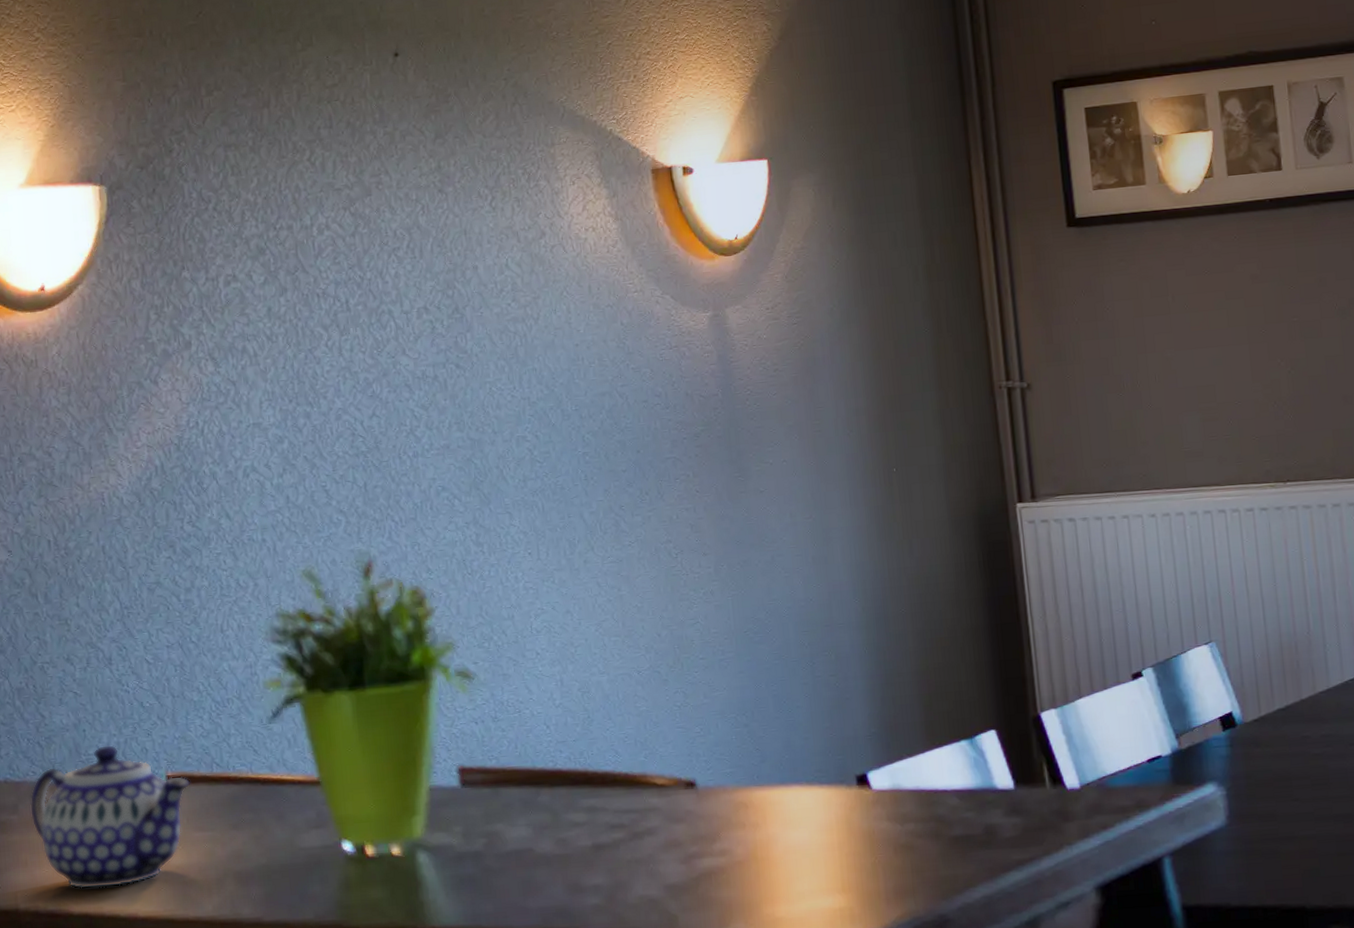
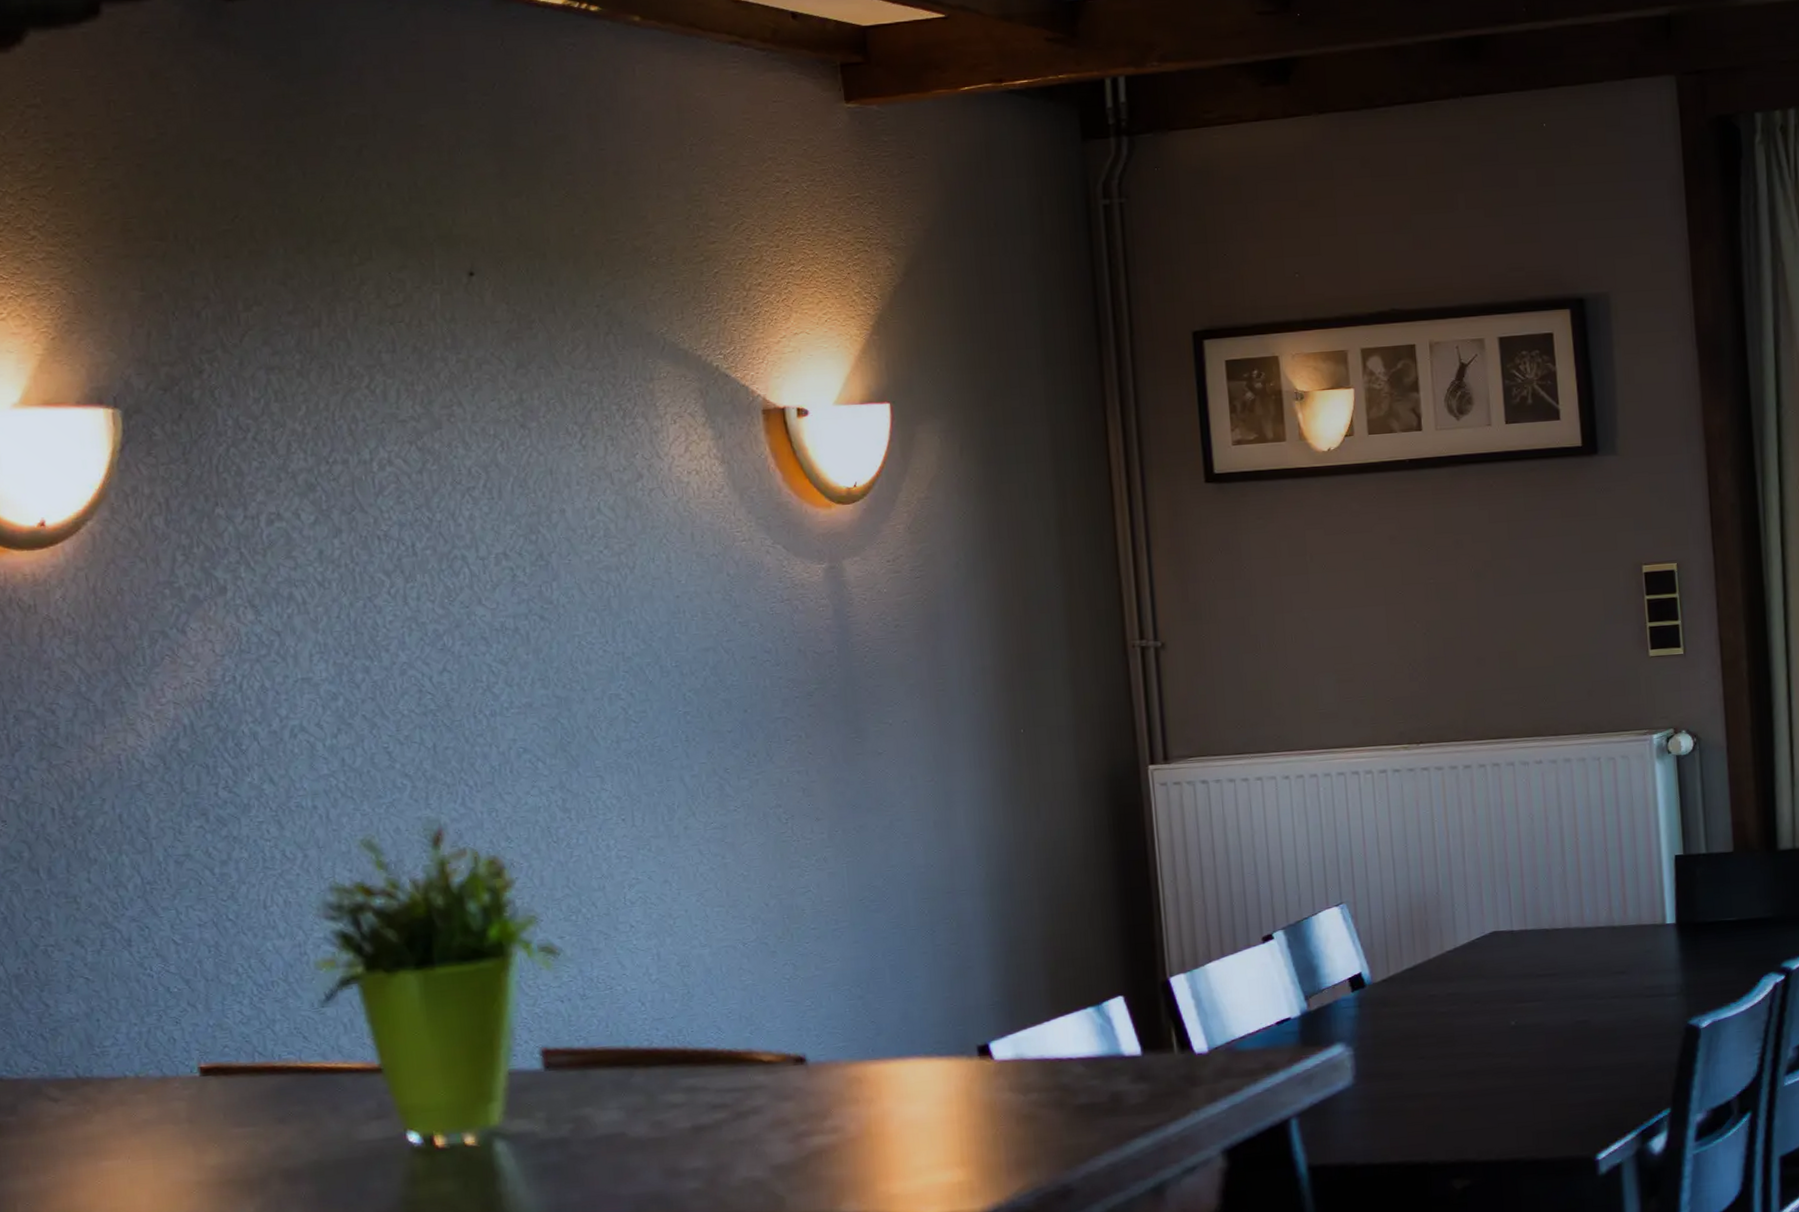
teapot: present [29,744,191,889] -> none [31,1035,228,1195]

